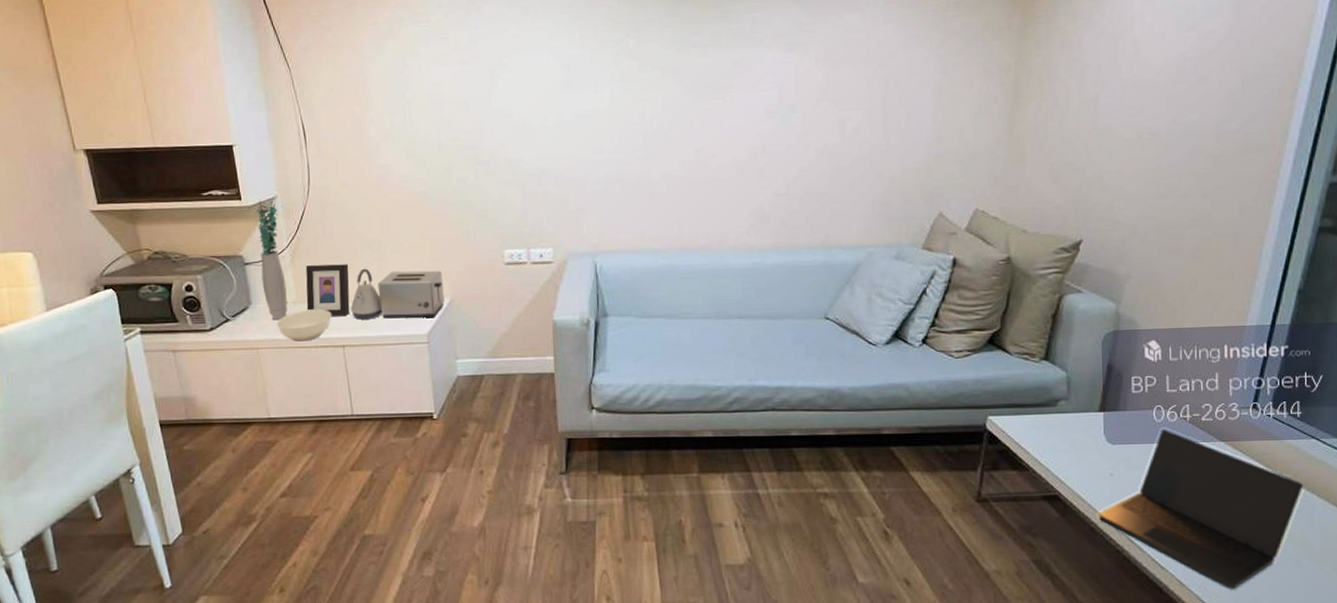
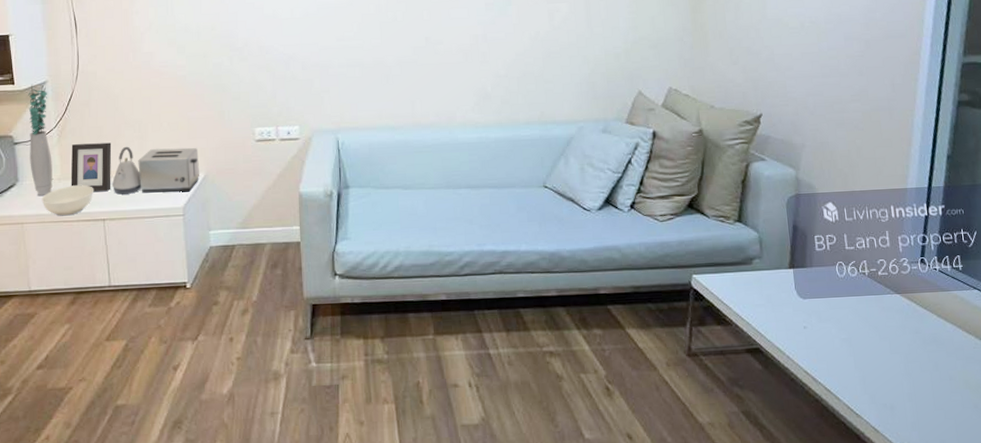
laptop: present [1099,429,1304,590] -> none [797,284,973,435]

